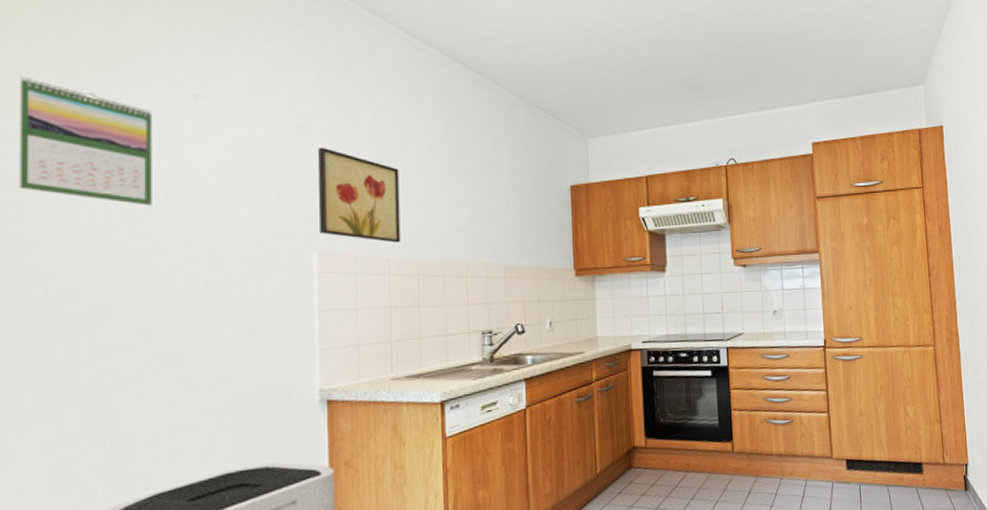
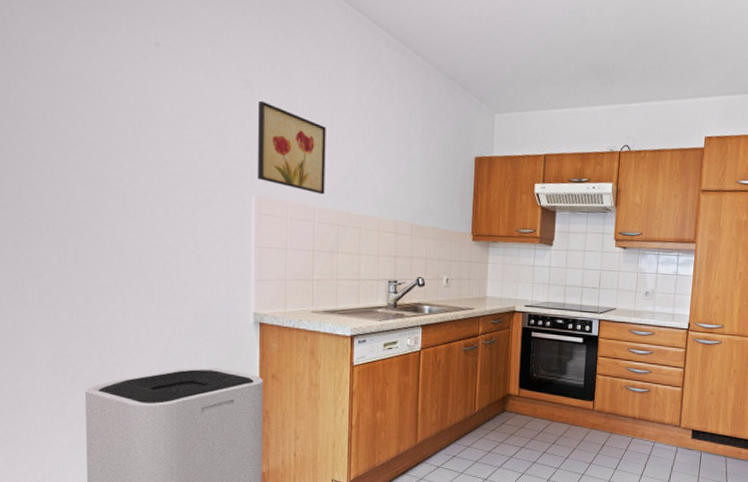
calendar: present [18,76,152,206] -> none [15,14,123,141]

